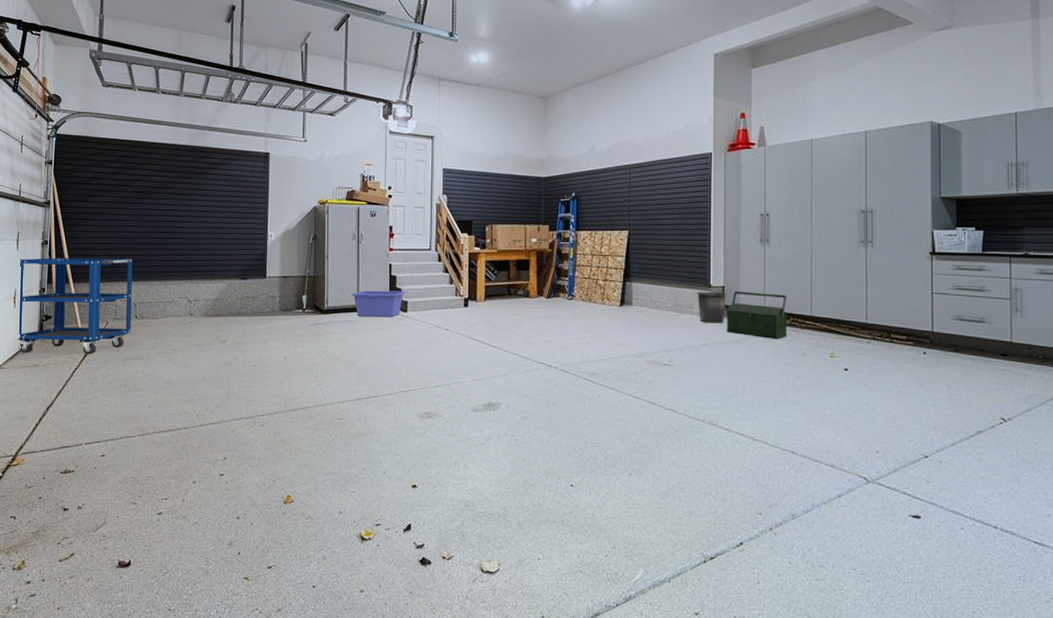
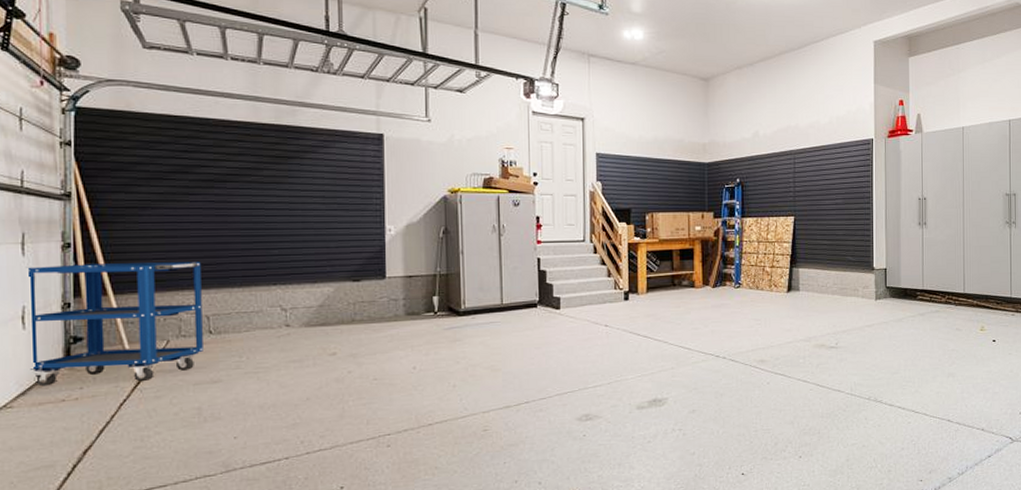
storage bin: present [351,290,405,318] -> none [493,286,557,318]
waste bin: present [697,292,727,323] -> none [861,275,889,305]
tool box: present [727,292,787,339] -> none [889,273,944,317]

